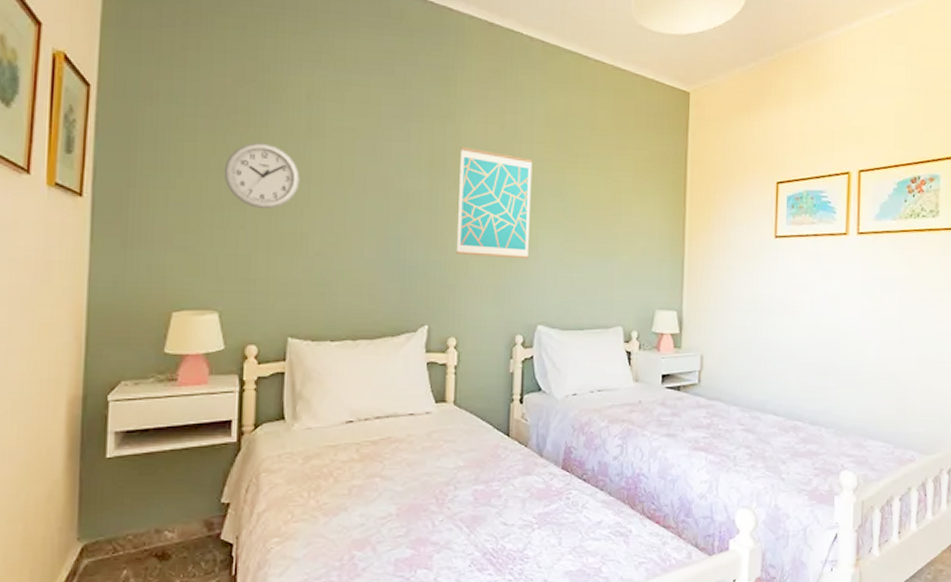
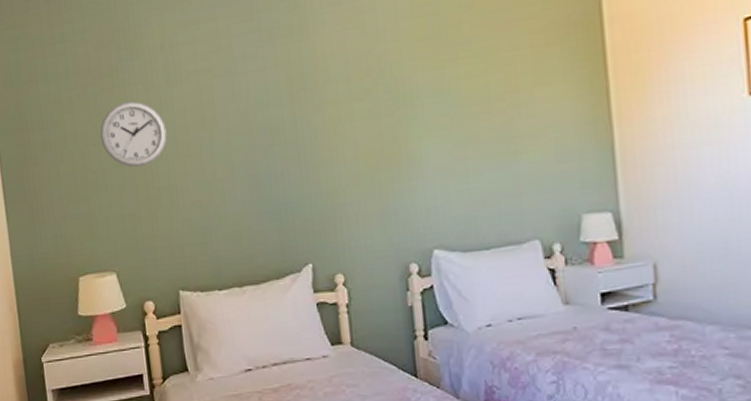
wall art: present [456,147,533,259] -> none [319,60,412,183]

